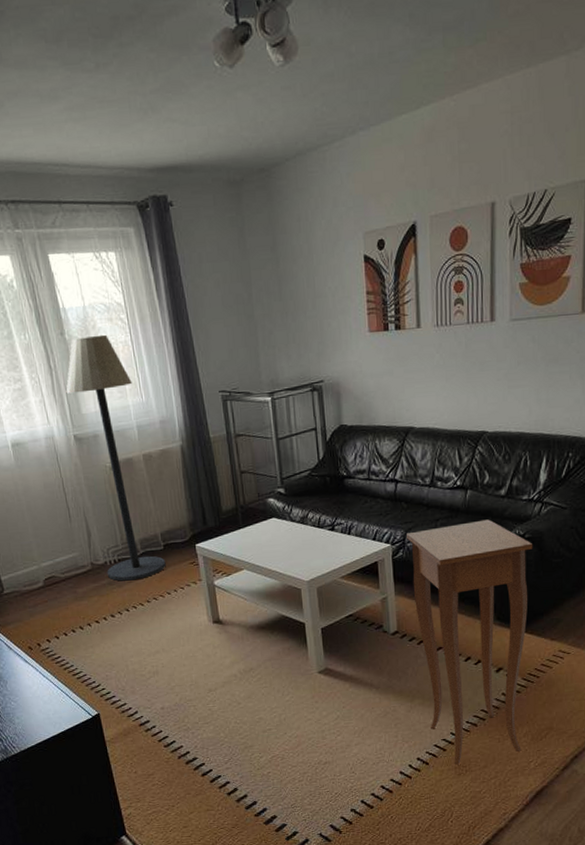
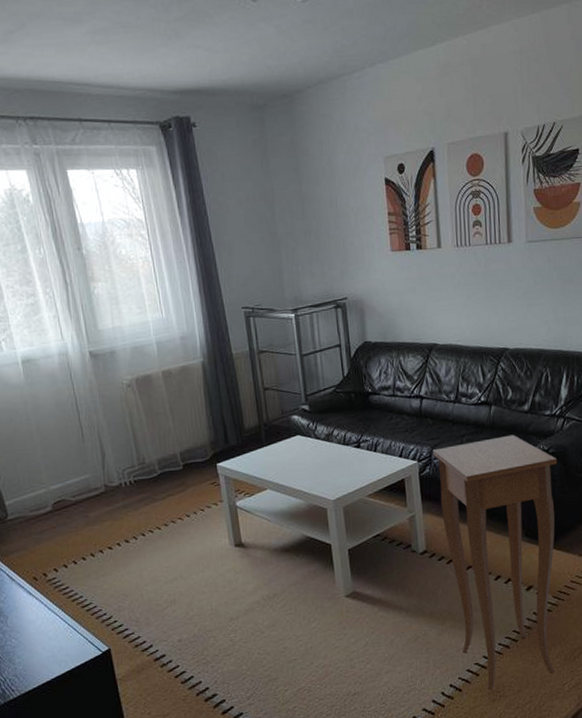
floor lamp: present [66,334,166,581] -> none [82,250,185,504]

